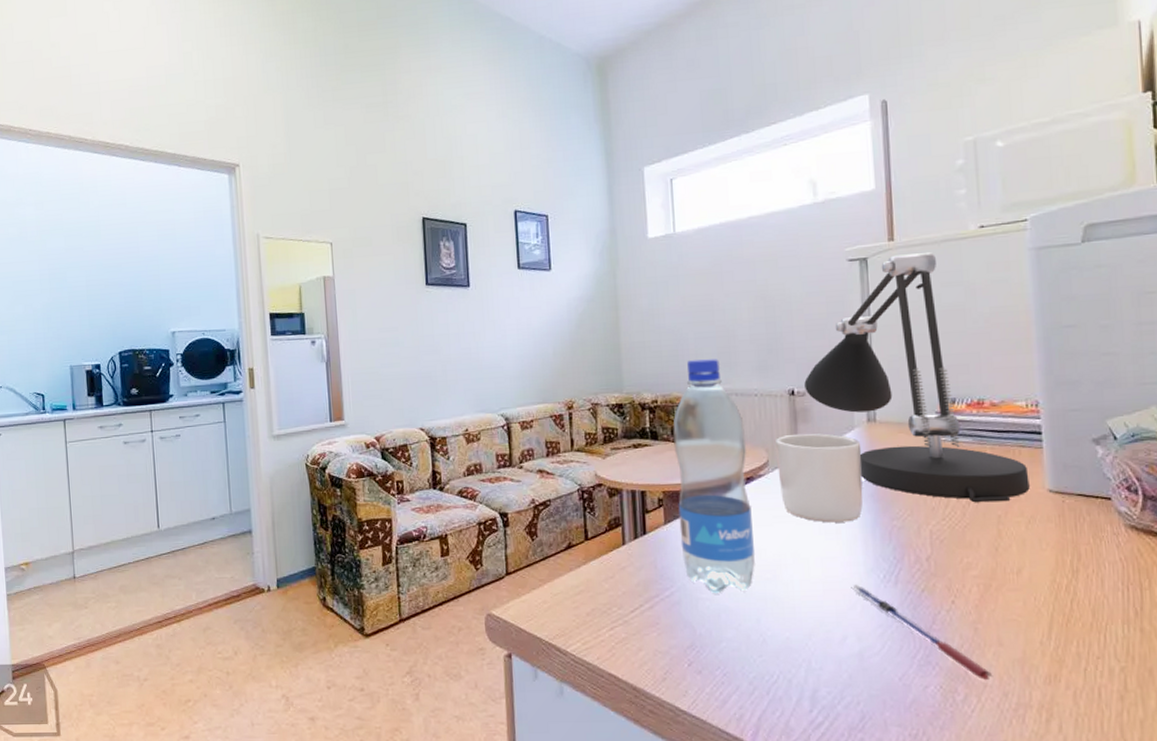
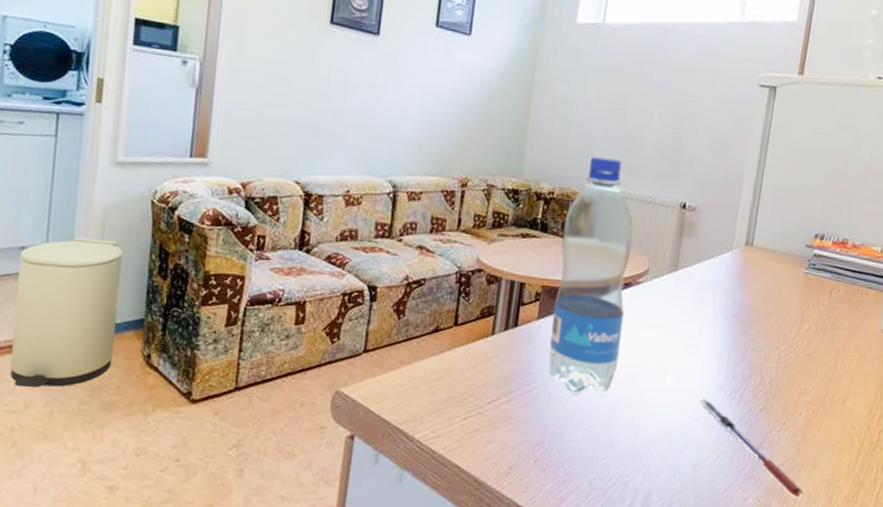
pedal bin: none [211,502,296,637] -> present [10,237,123,388]
mug: present [774,433,863,523] -> none [653,246,736,339]
desk lamp: present [804,252,1030,503] -> none [696,89,870,337]

